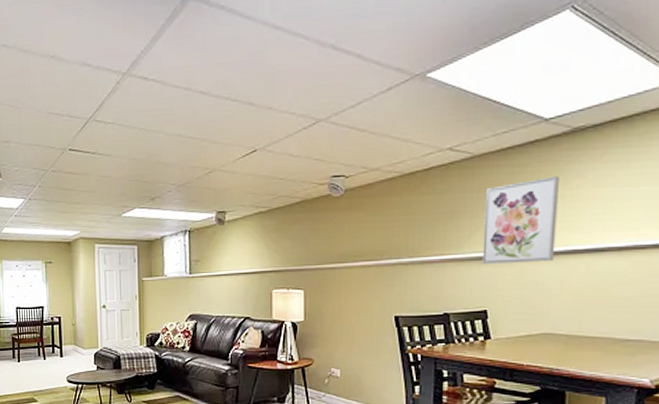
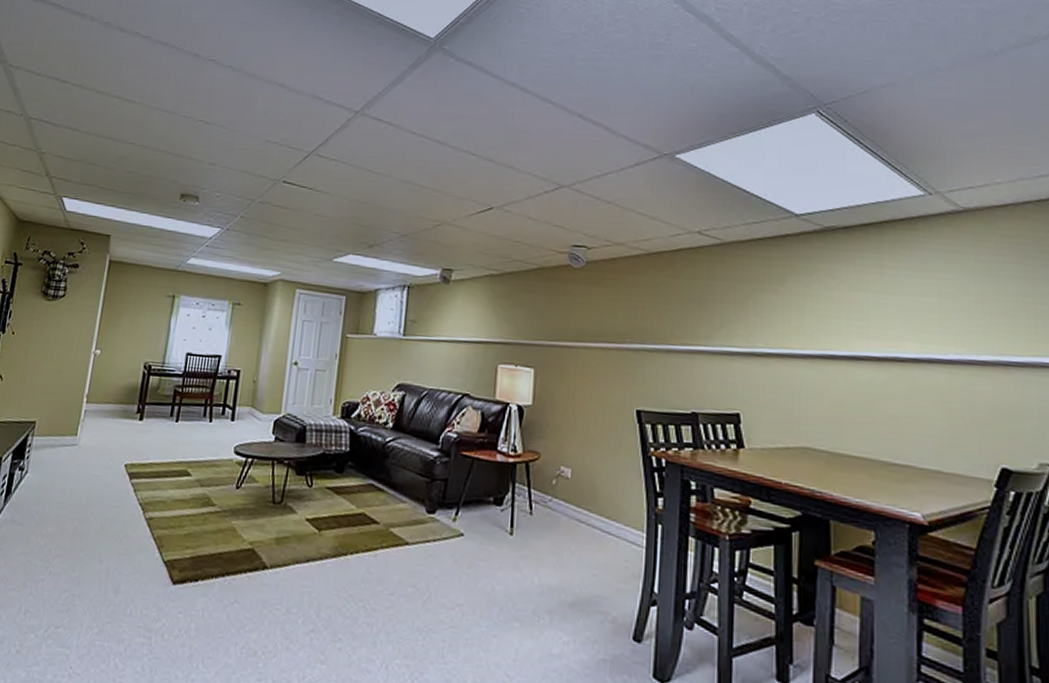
wall art: present [482,176,559,265] -> none [734,273,812,366]

